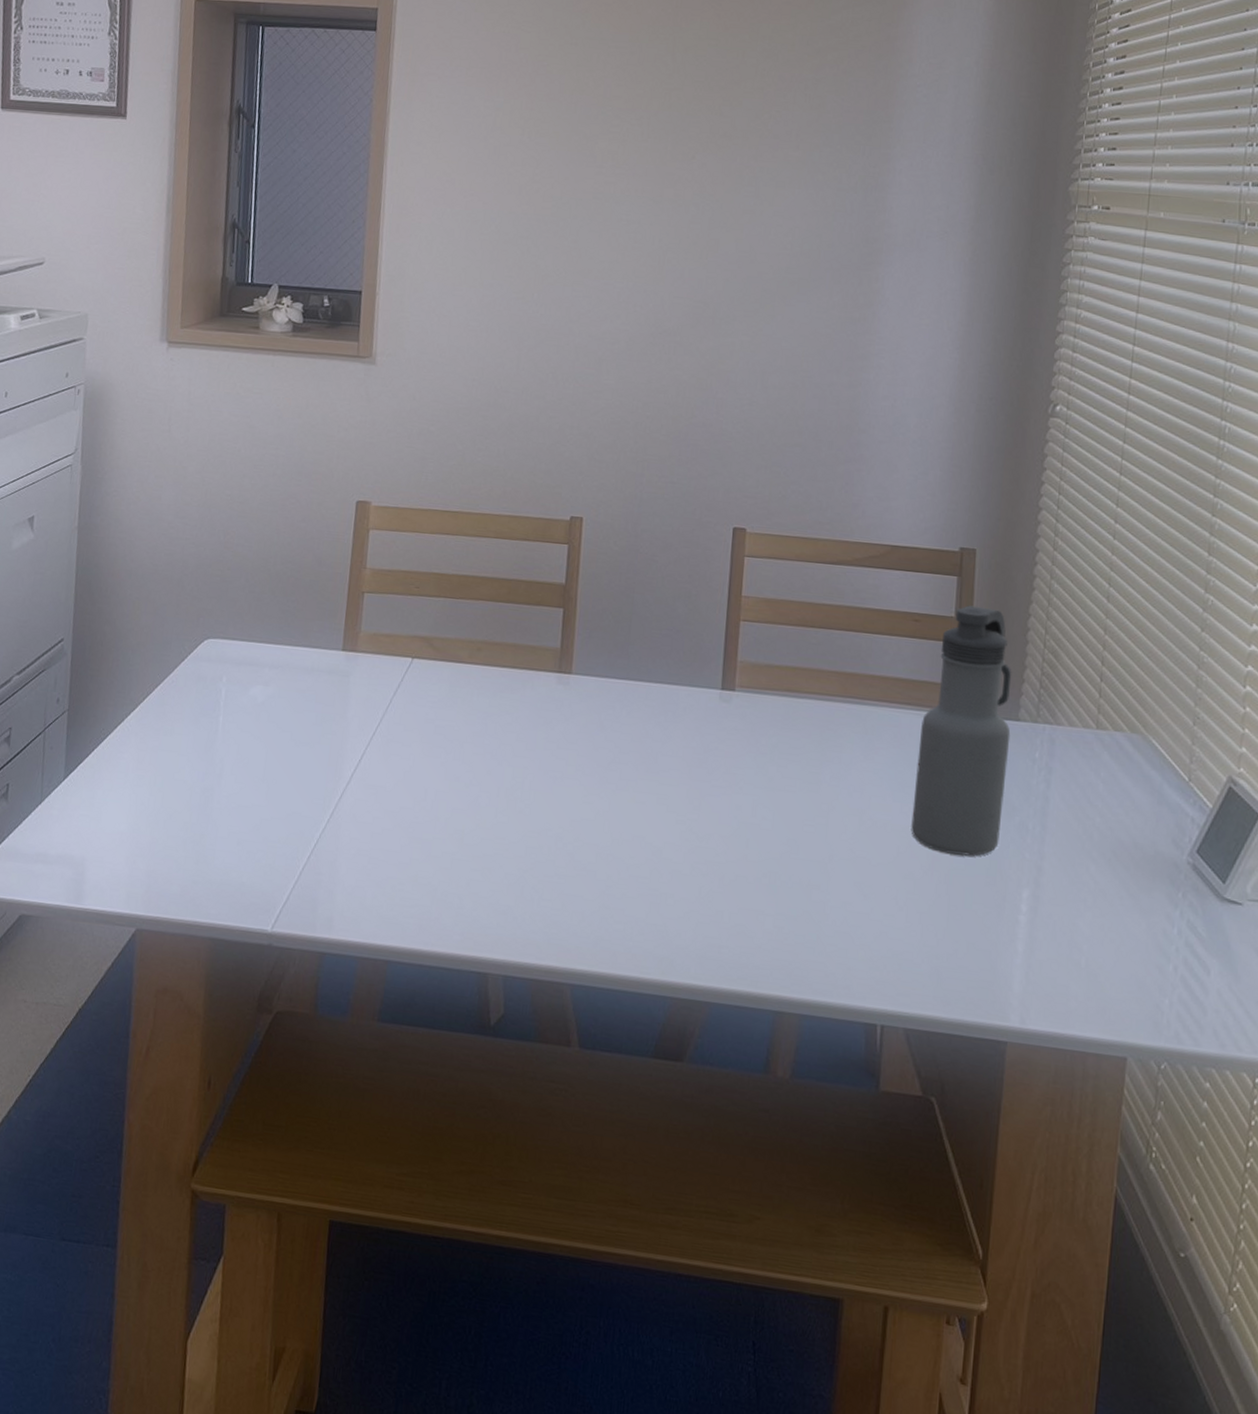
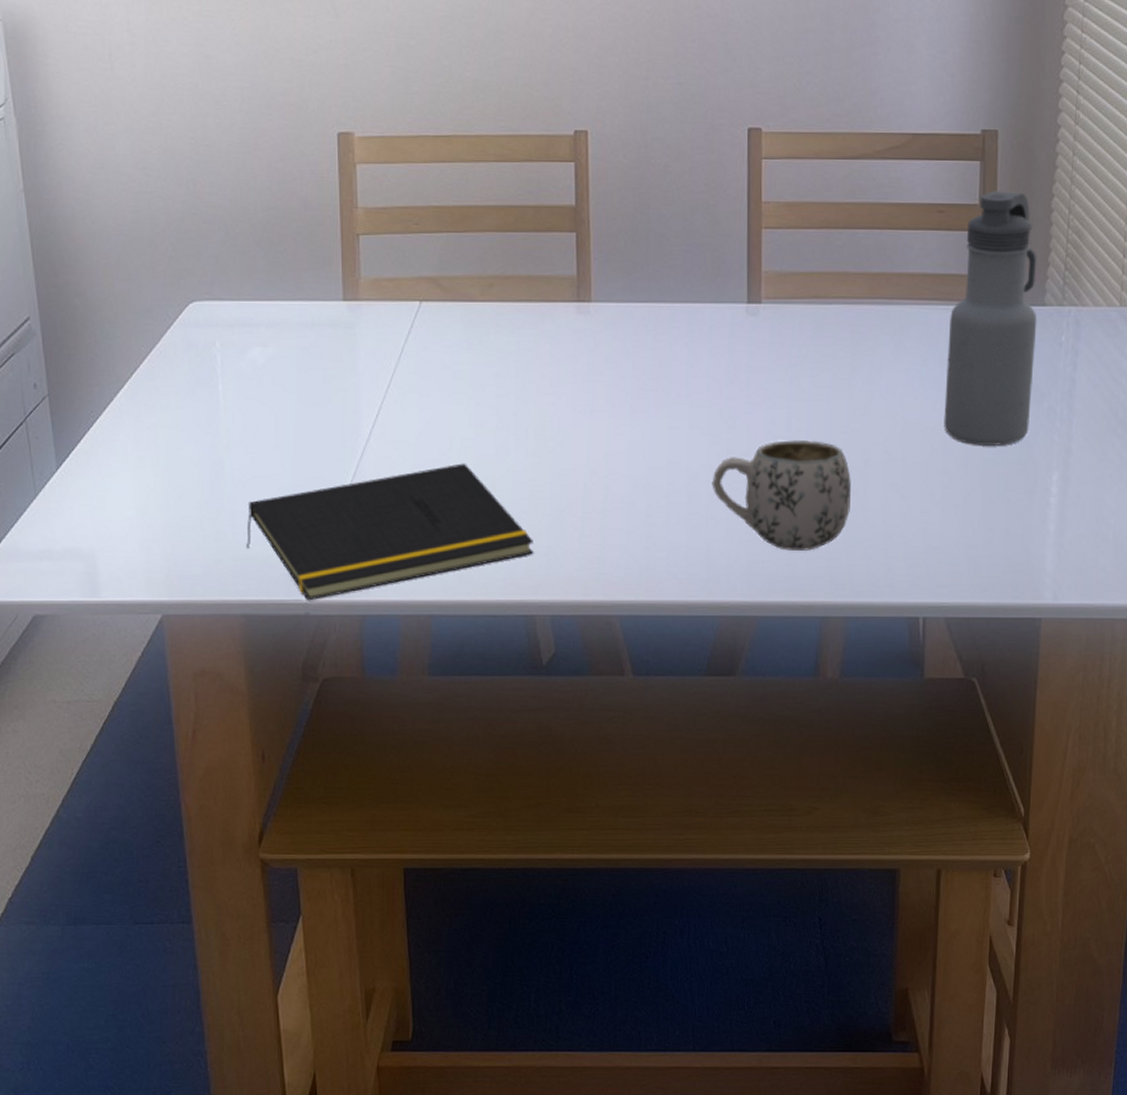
notepad: none [223,814,494,932] -> present [246,463,533,601]
mug: none [673,826,814,941] -> present [712,440,851,551]

